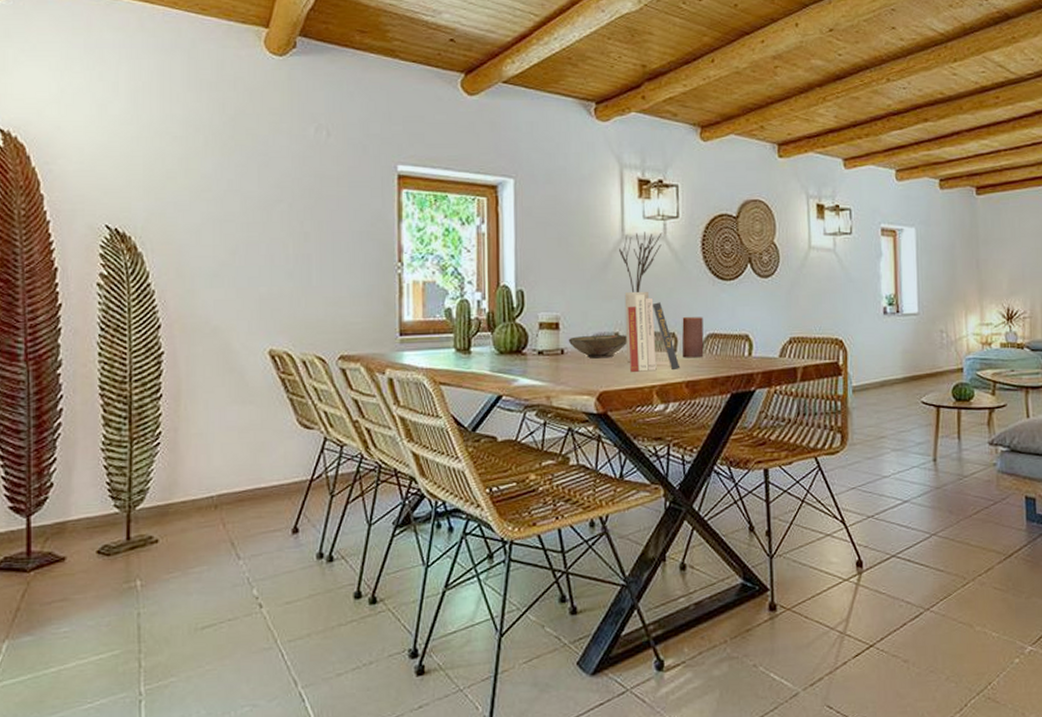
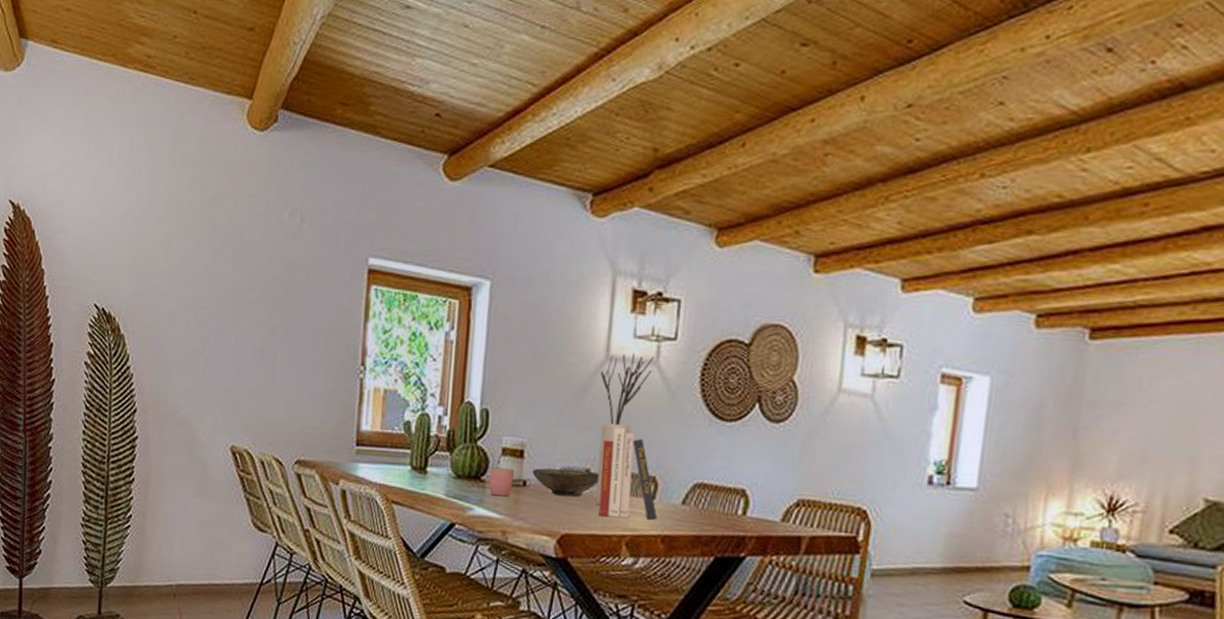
cup: none [530,340,552,366] -> present [489,467,514,497]
candle: present [682,317,704,358] -> none [660,460,692,510]

